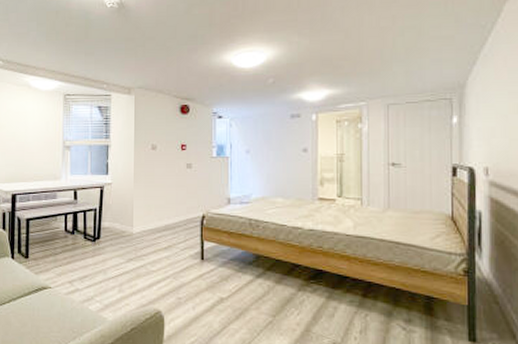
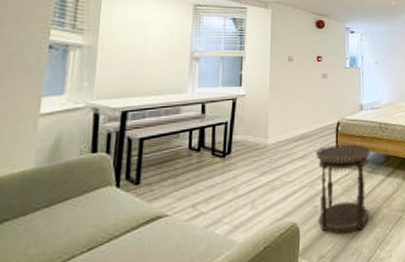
side table: none [179,238,239,329] -> present [315,143,371,233]

